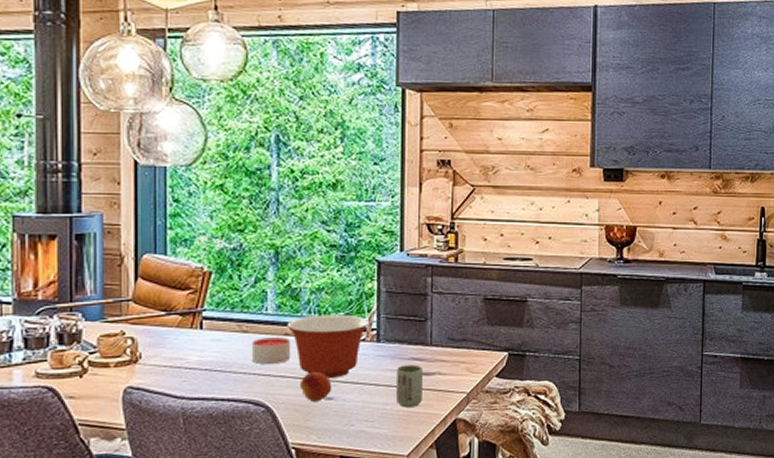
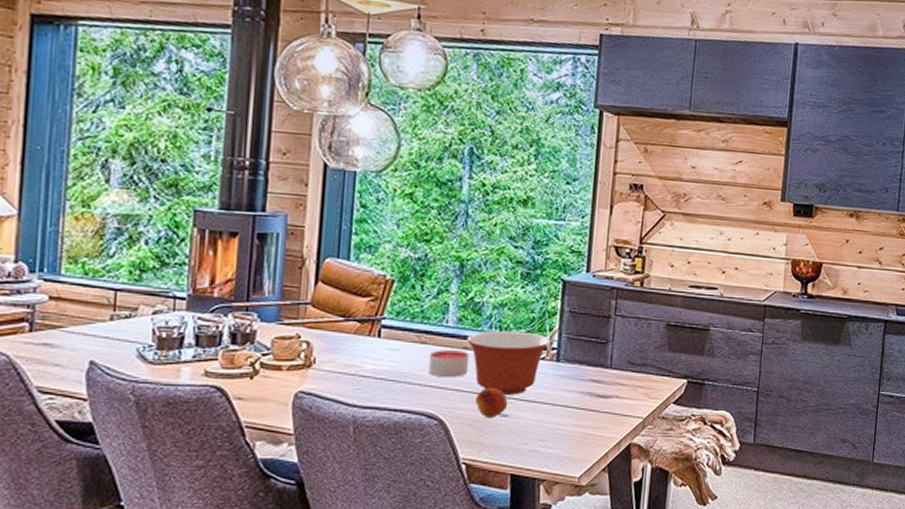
cup: present [395,364,423,408] -> none [571,386,601,429]

